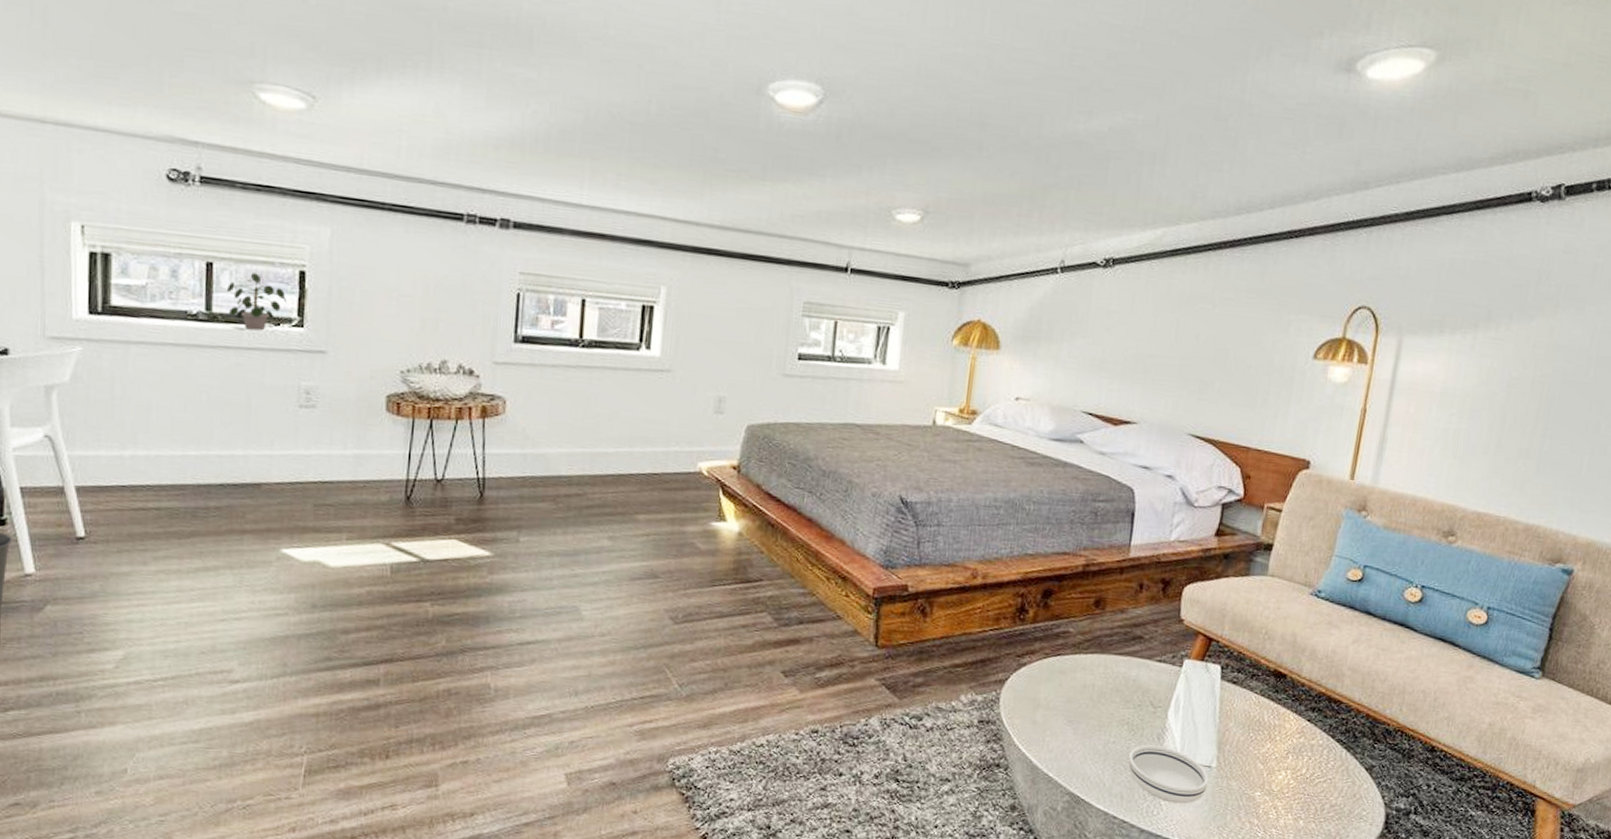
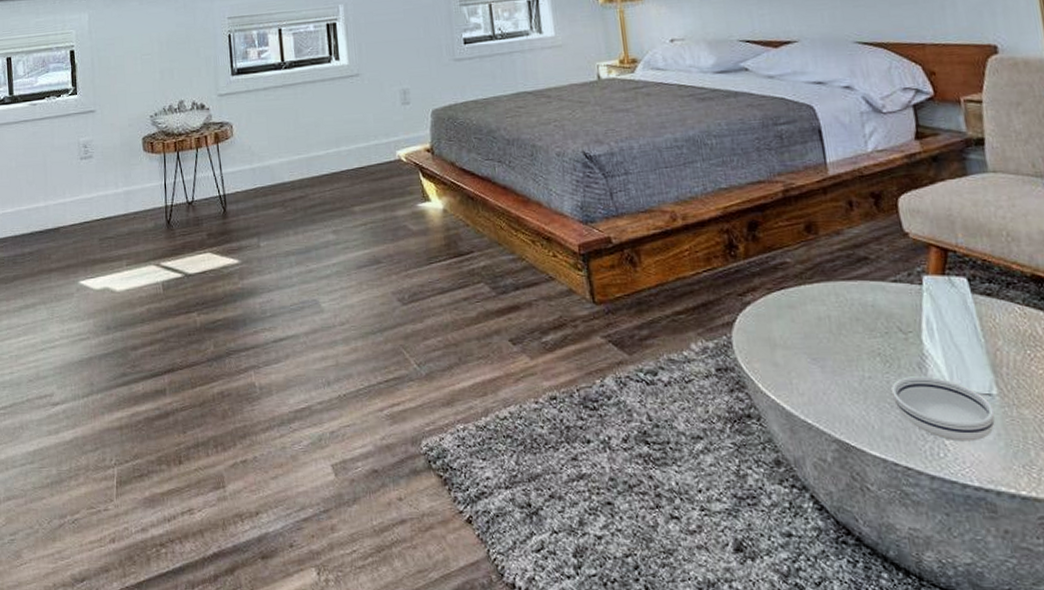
potted plant: present [227,273,288,331] -> none [22,59,64,104]

